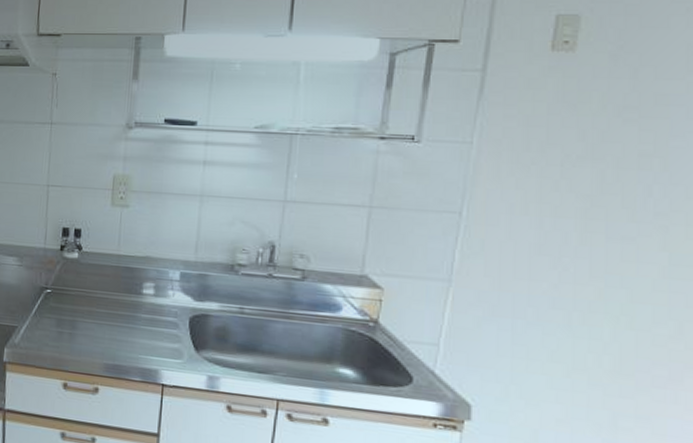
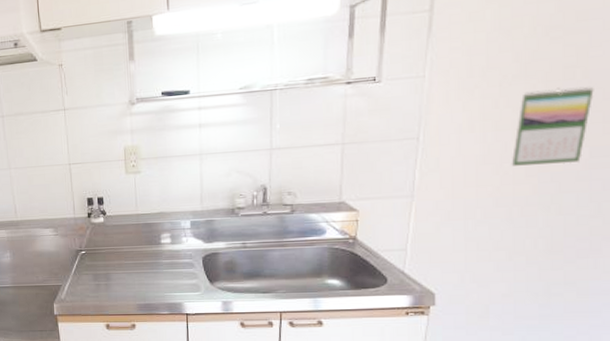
calendar: none [572,176,675,269] -> present [511,86,594,166]

